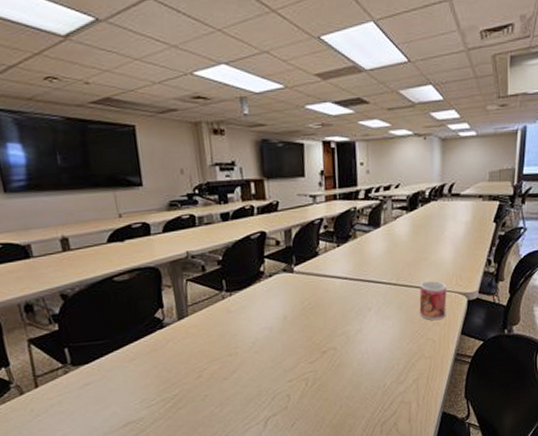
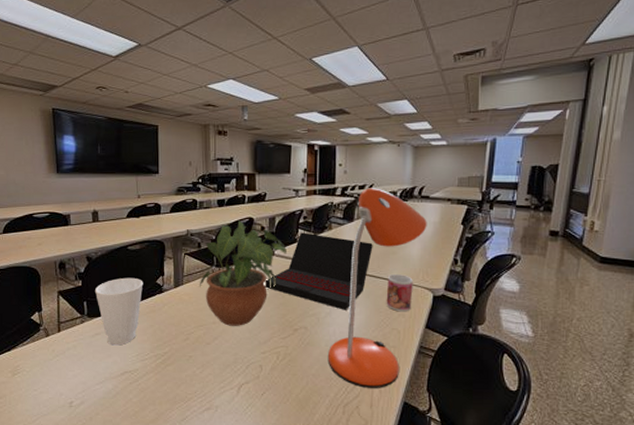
cup: none [76,313,139,395] -> present [94,277,143,346]
potted plant: none [207,234,308,357] -> present [199,219,287,326]
laptop: none [285,244,403,325] -> present [265,232,373,310]
desk lamp: none [360,188,459,404] -> present [327,188,427,388]

